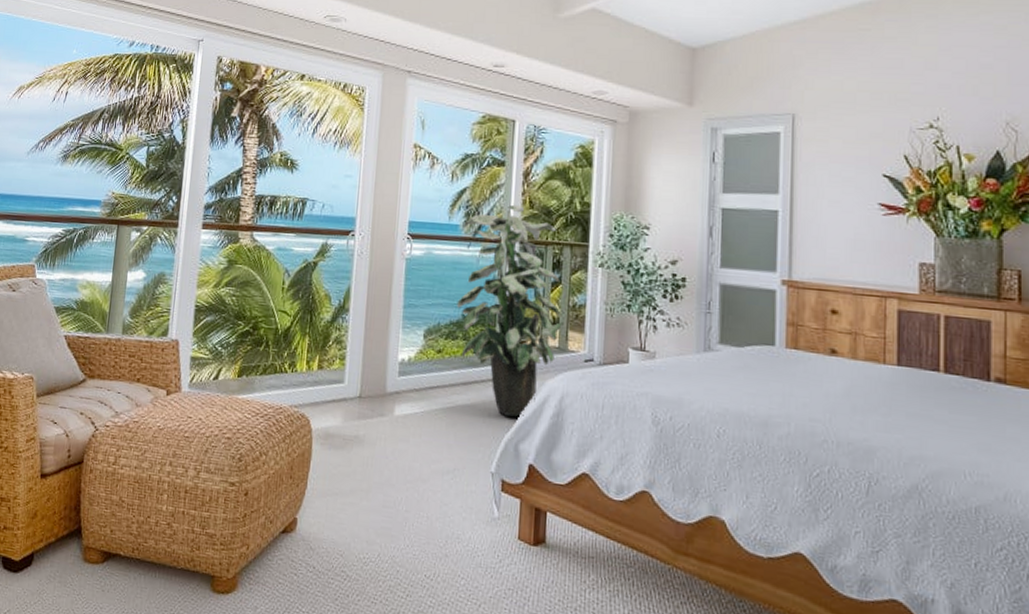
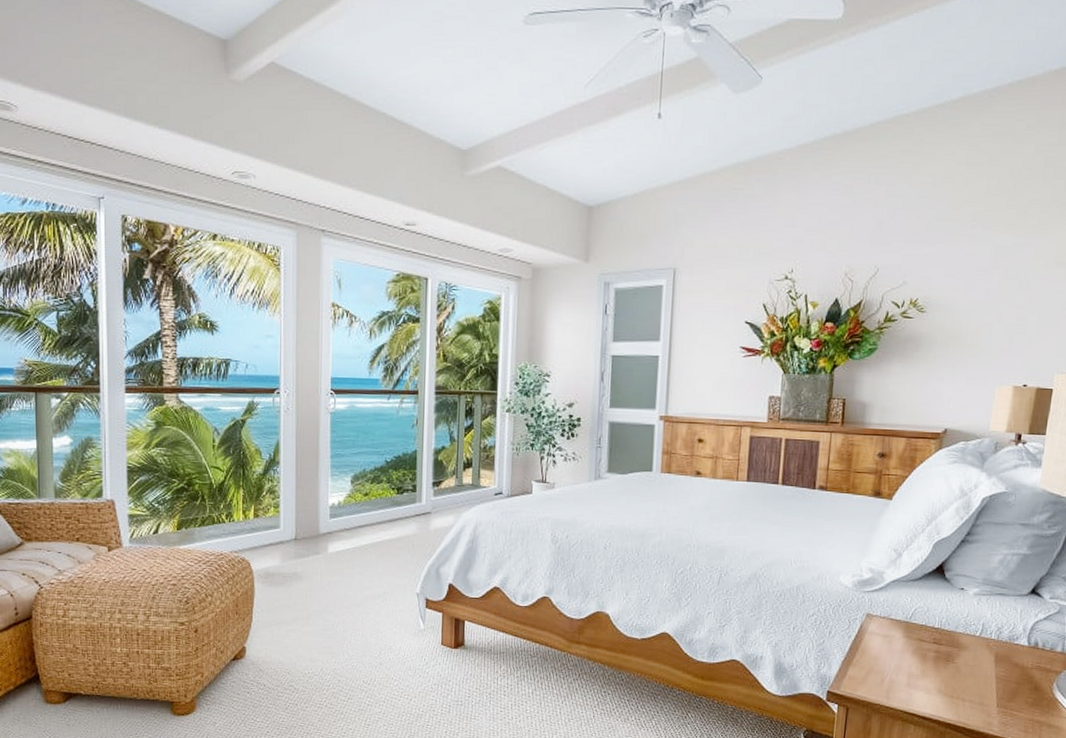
indoor plant: present [457,204,564,417] -> none [380,358,476,546]

